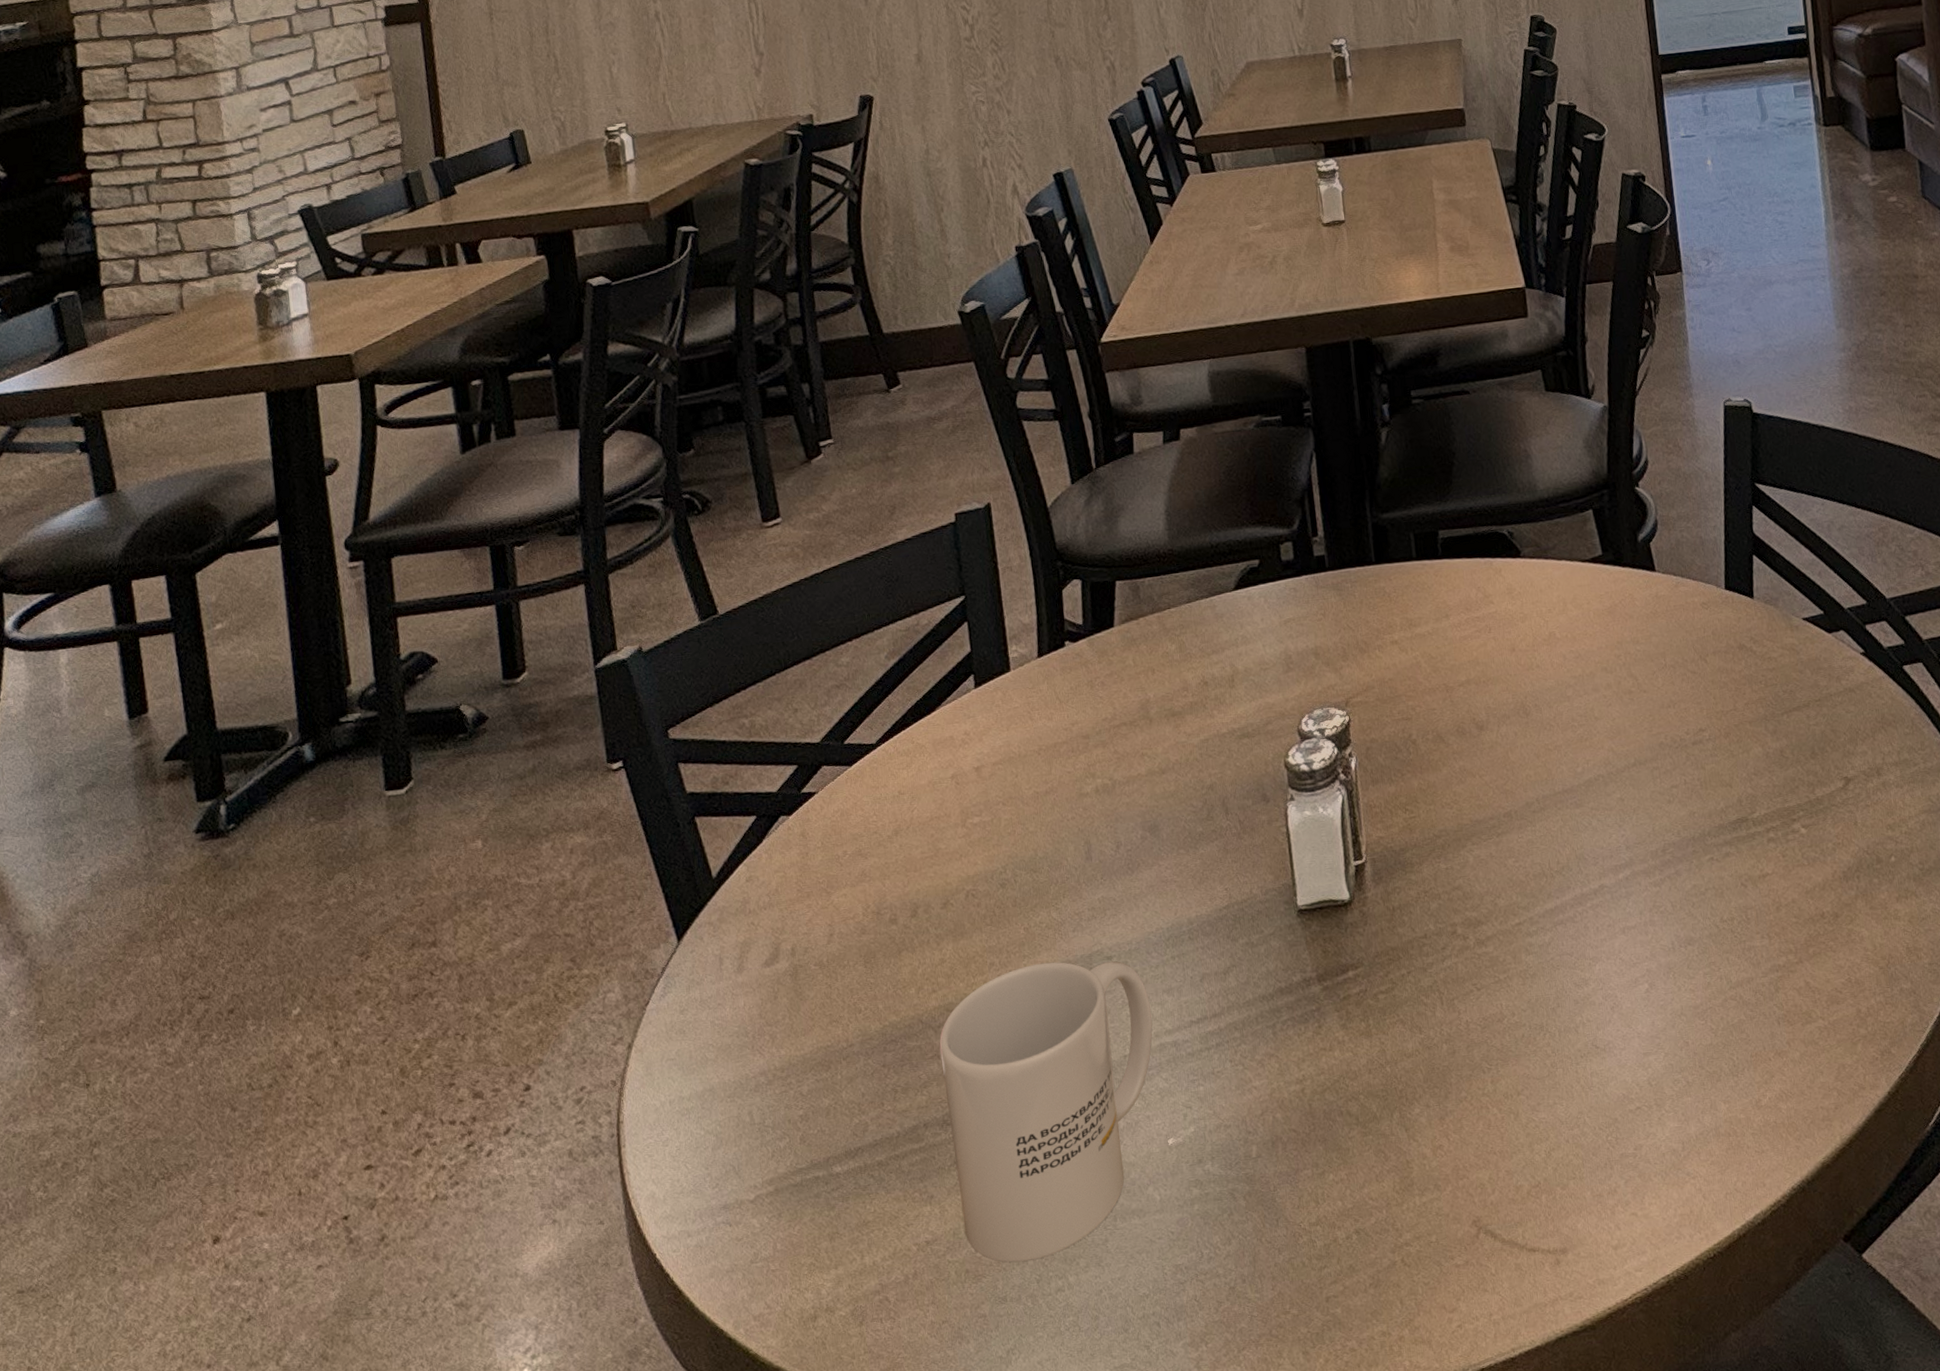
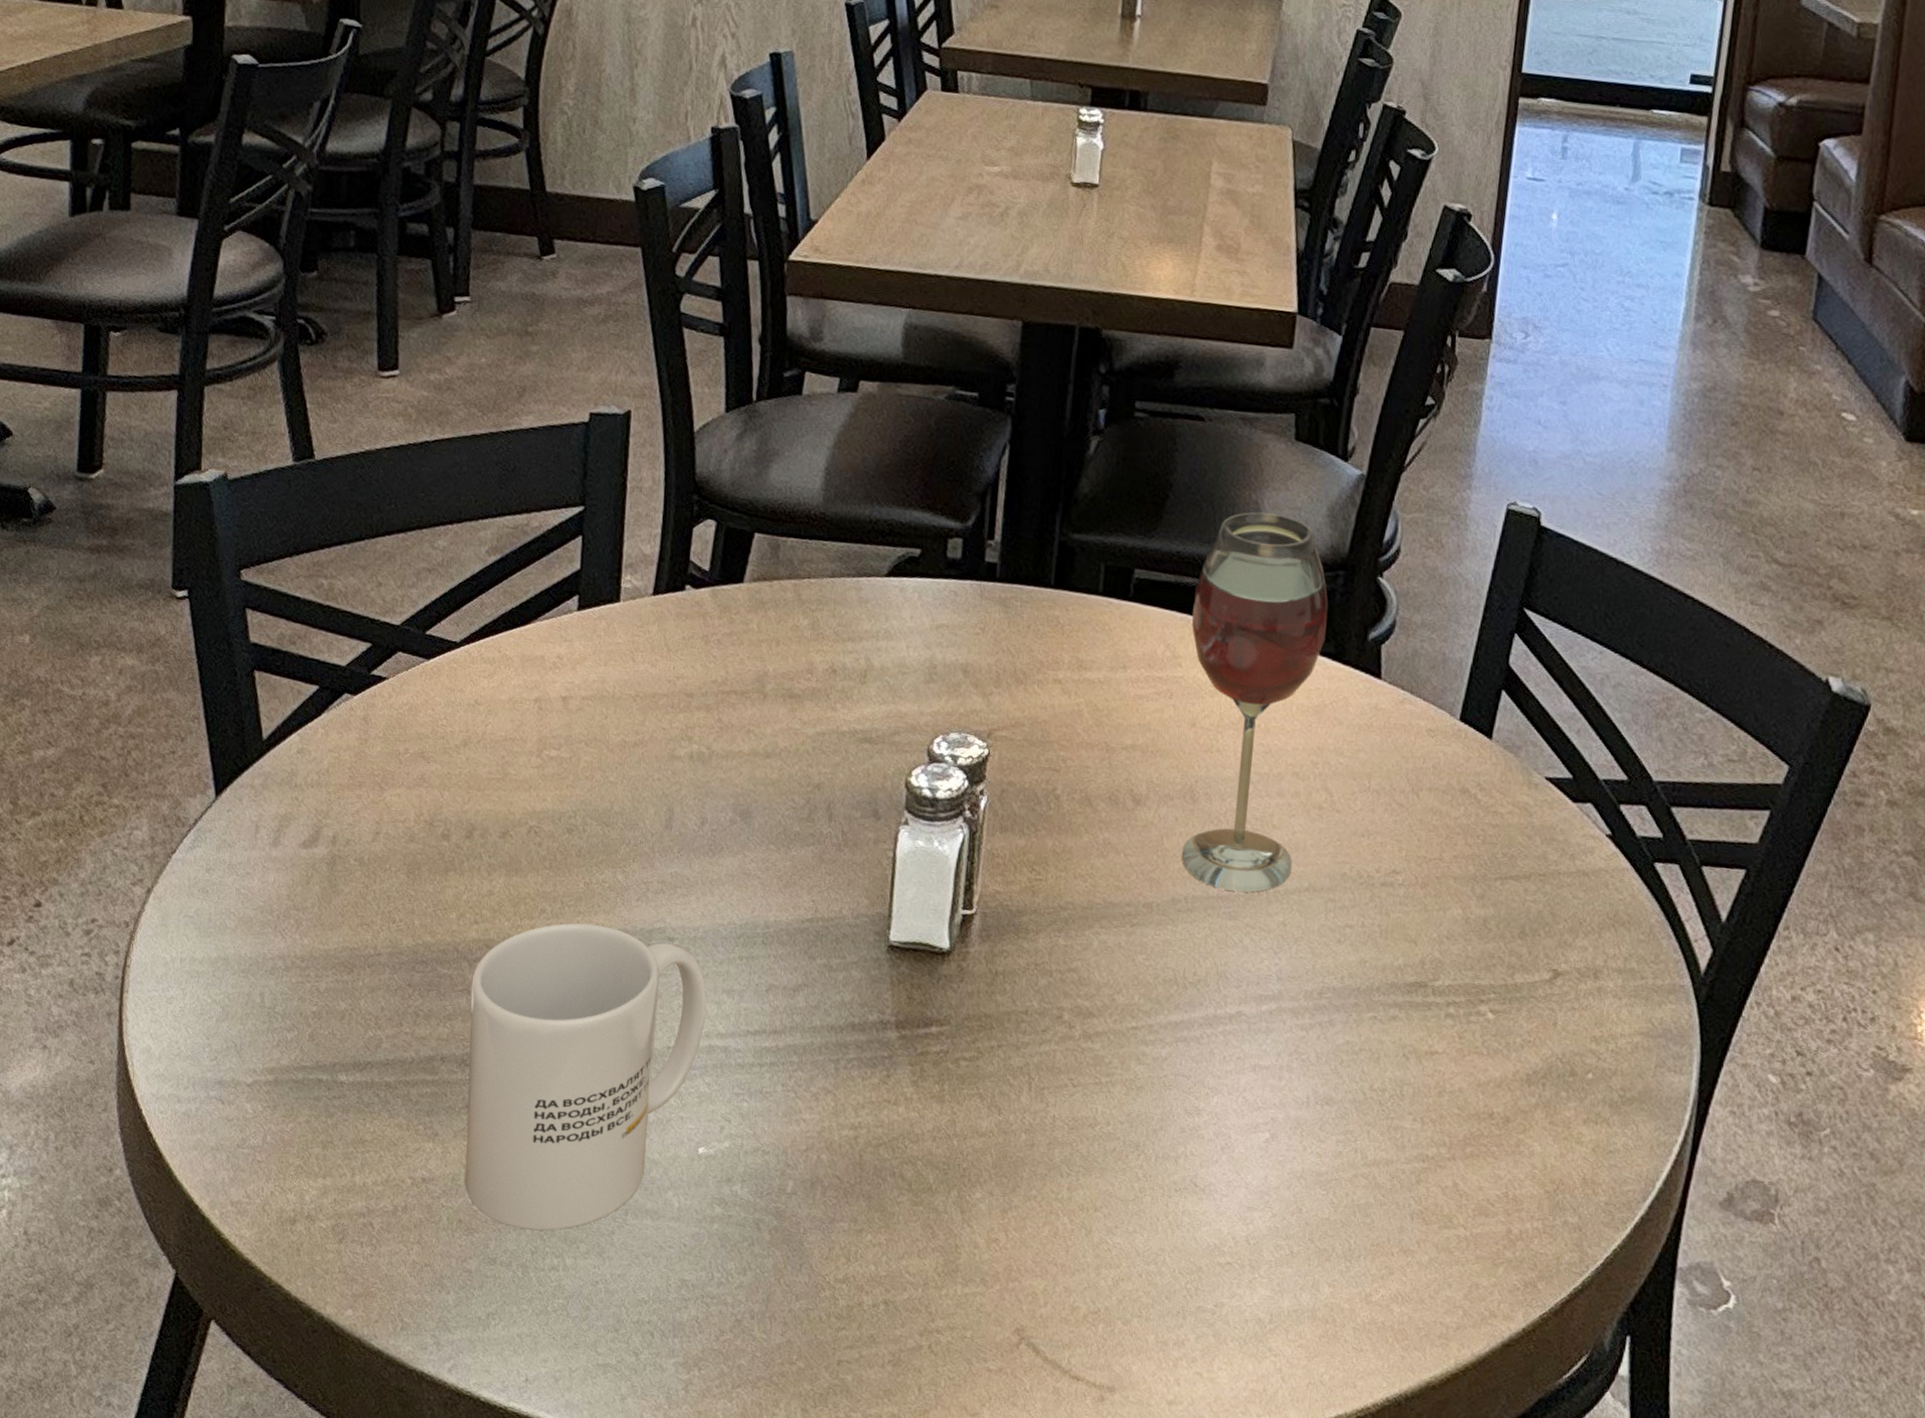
wineglass: none [1491,455,1618,784] -> present [1182,512,1329,893]

